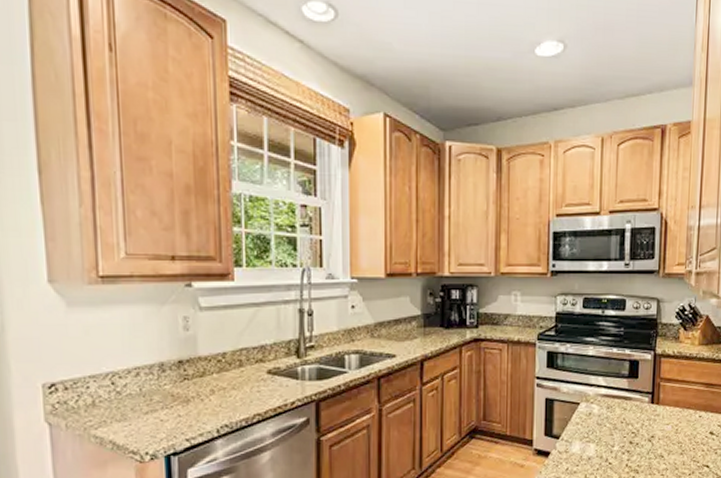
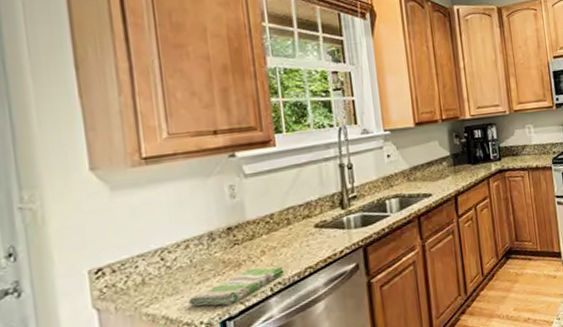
dish towel: none [135,406,233,440] -> present [188,266,285,307]

